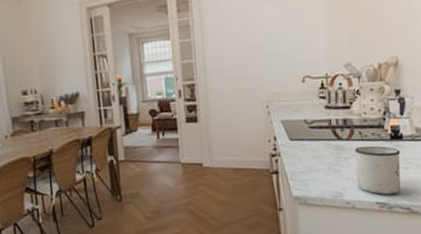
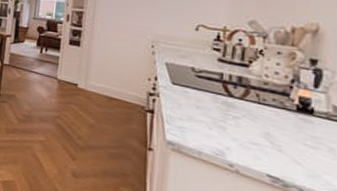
mug: present [354,145,401,195] -> none [244,109,308,173]

